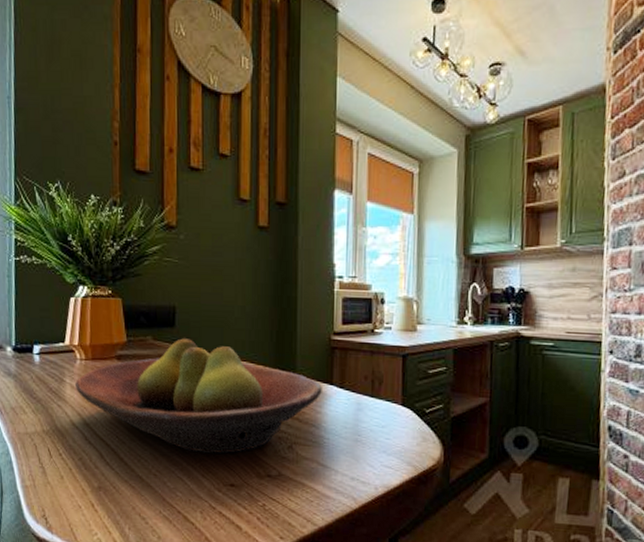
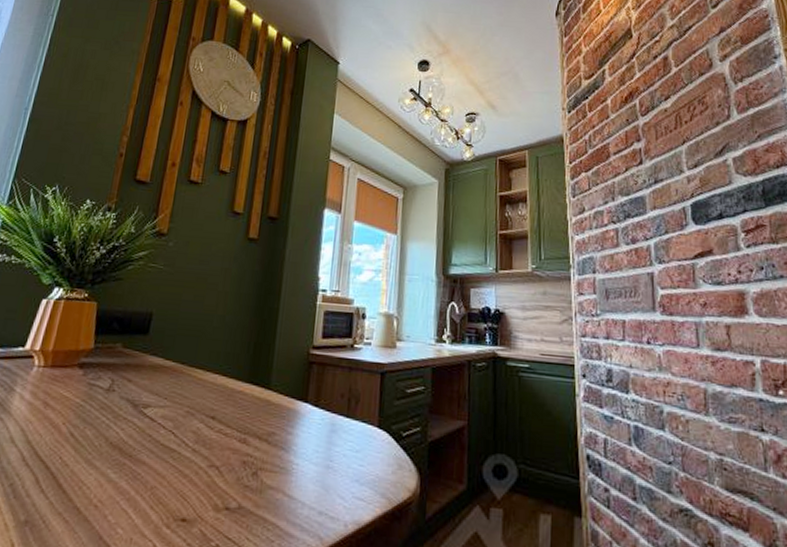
fruit bowl: present [75,338,322,454] -> none [25,347,296,481]

